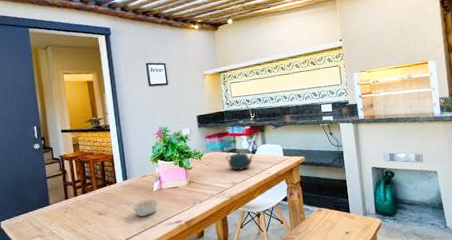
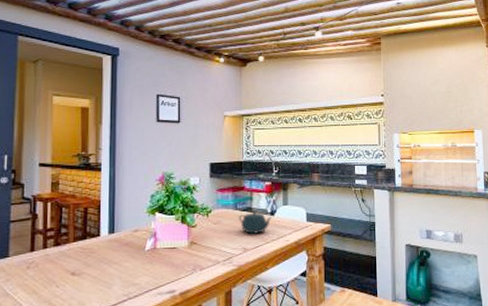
legume: present [125,198,160,217] -> none [107,259,151,282]

